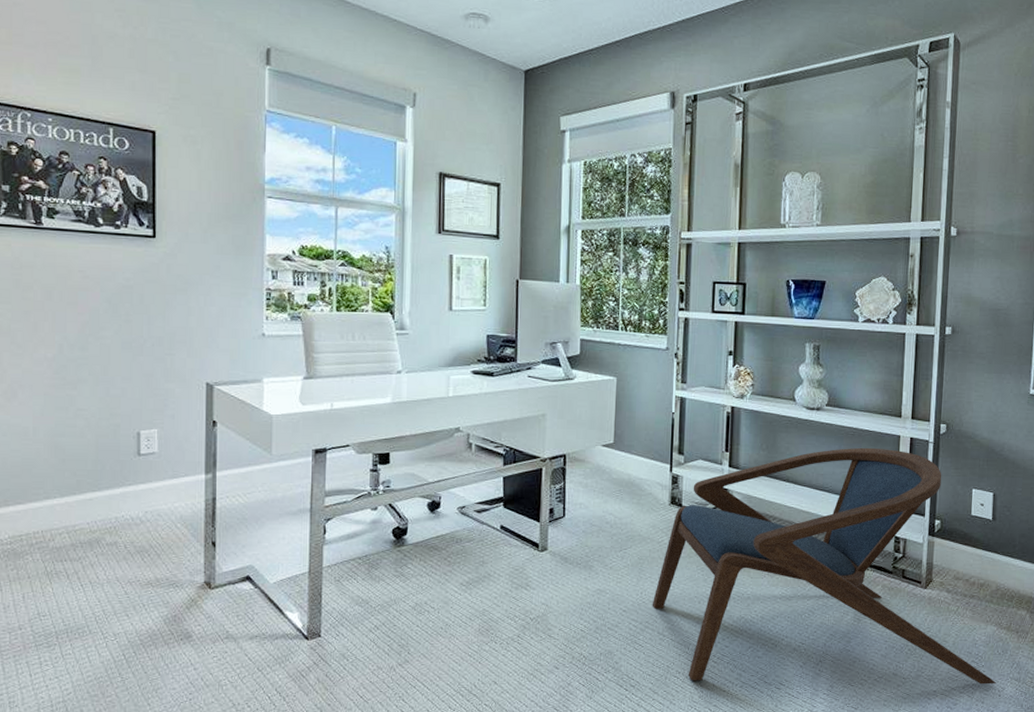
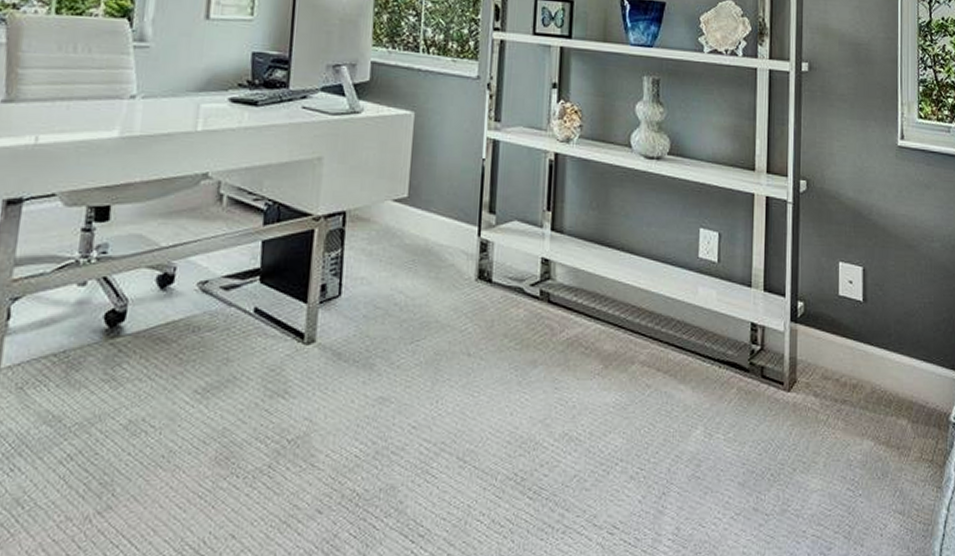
armchair: present [652,447,996,684] -> none [450,207,876,526]

